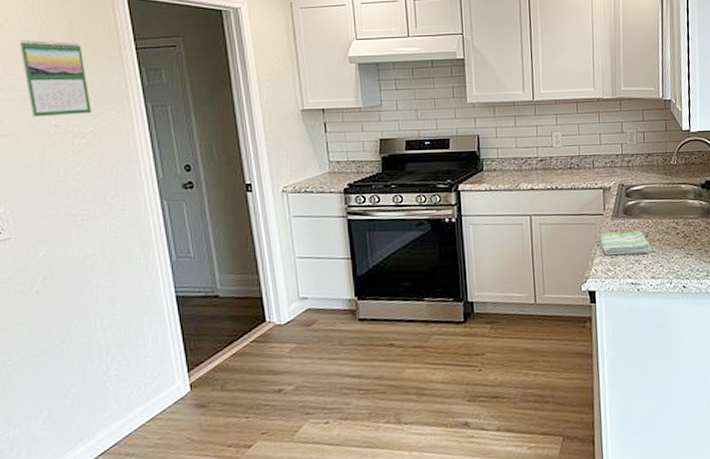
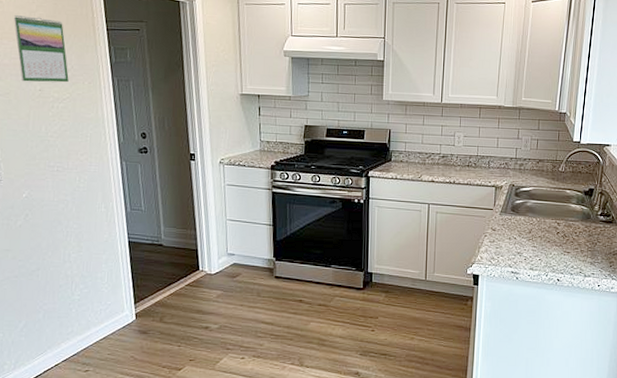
dish towel: present [600,230,653,256] -> none [488,225,534,247]

